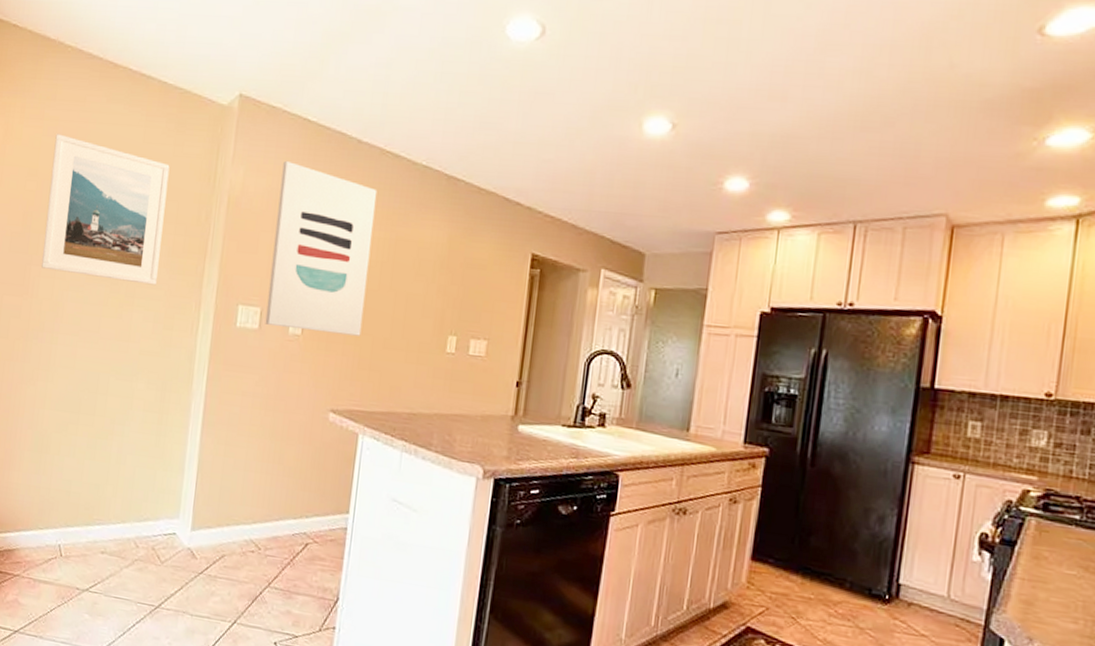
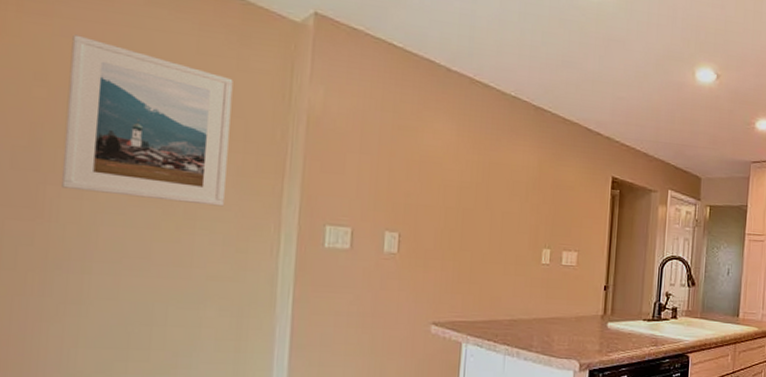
wall art: present [265,160,378,336] -> none [357,83,469,252]

